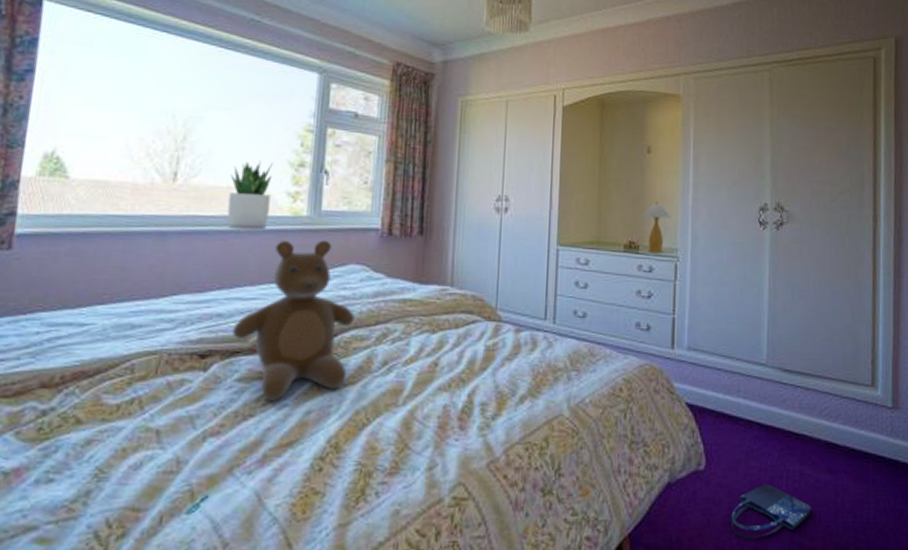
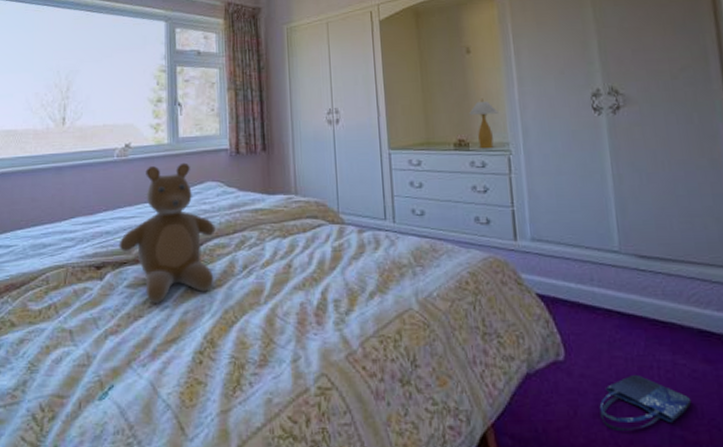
planter: present [227,162,274,231] -> none [105,101,138,160]

